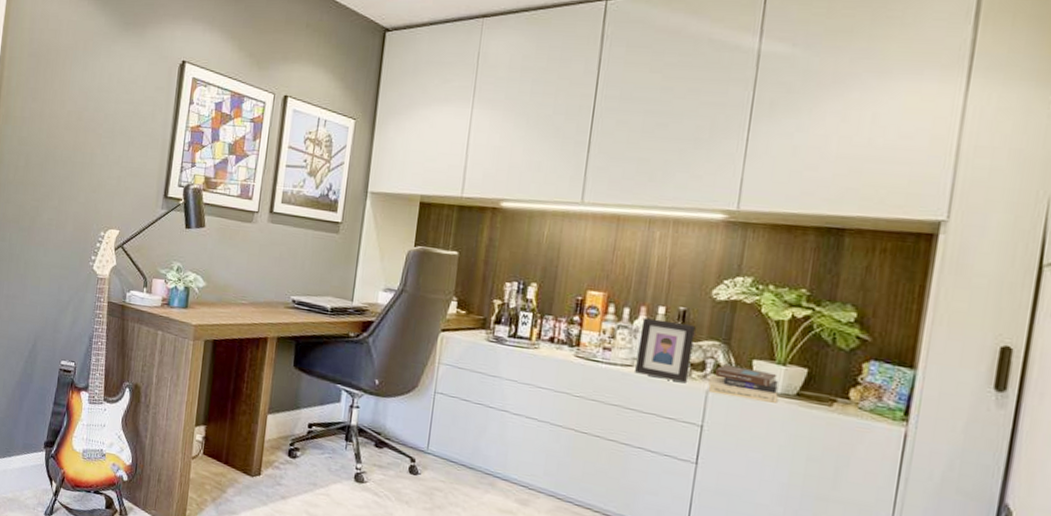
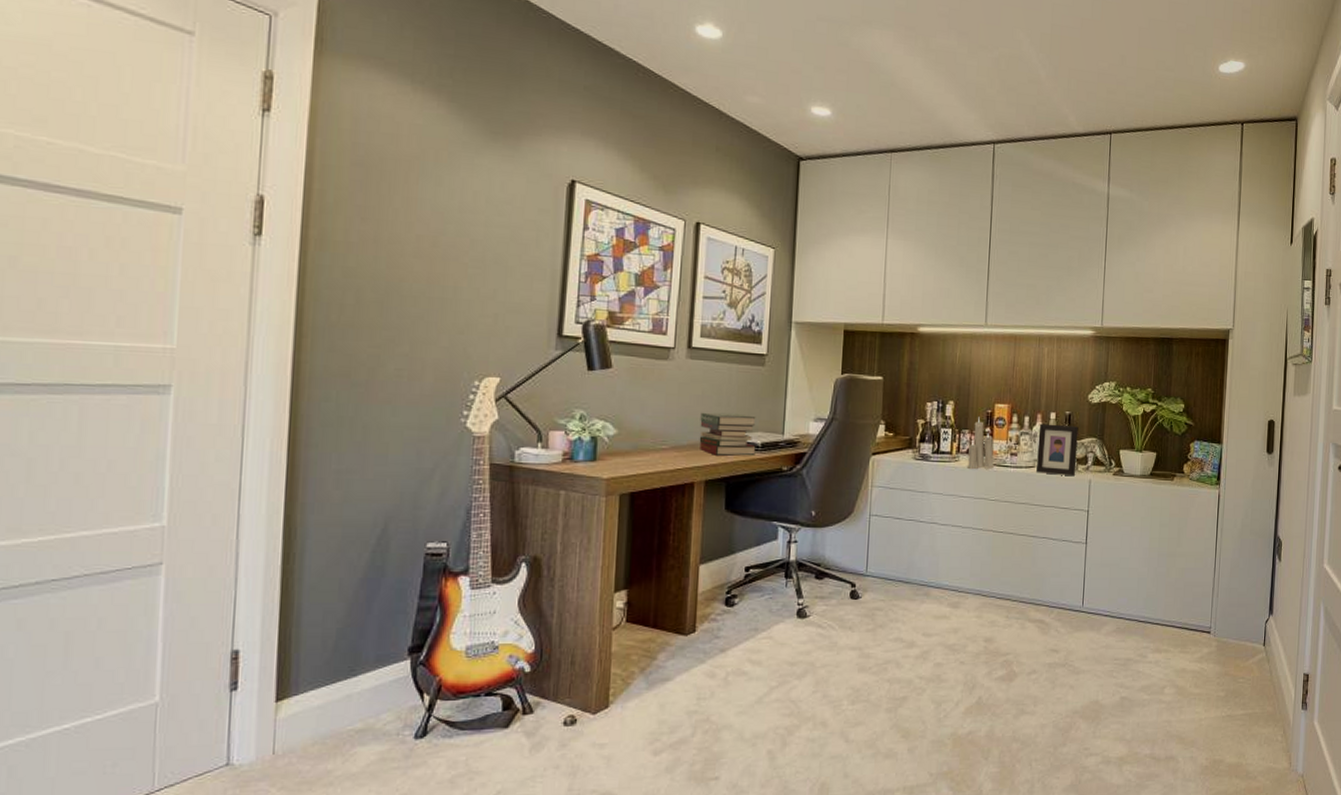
books: none [274,273,328,319] -> present [699,412,756,456]
candle: none [549,303,582,362] -> present [968,417,994,470]
books: present [708,364,778,403] -> none [1090,457,1138,484]

